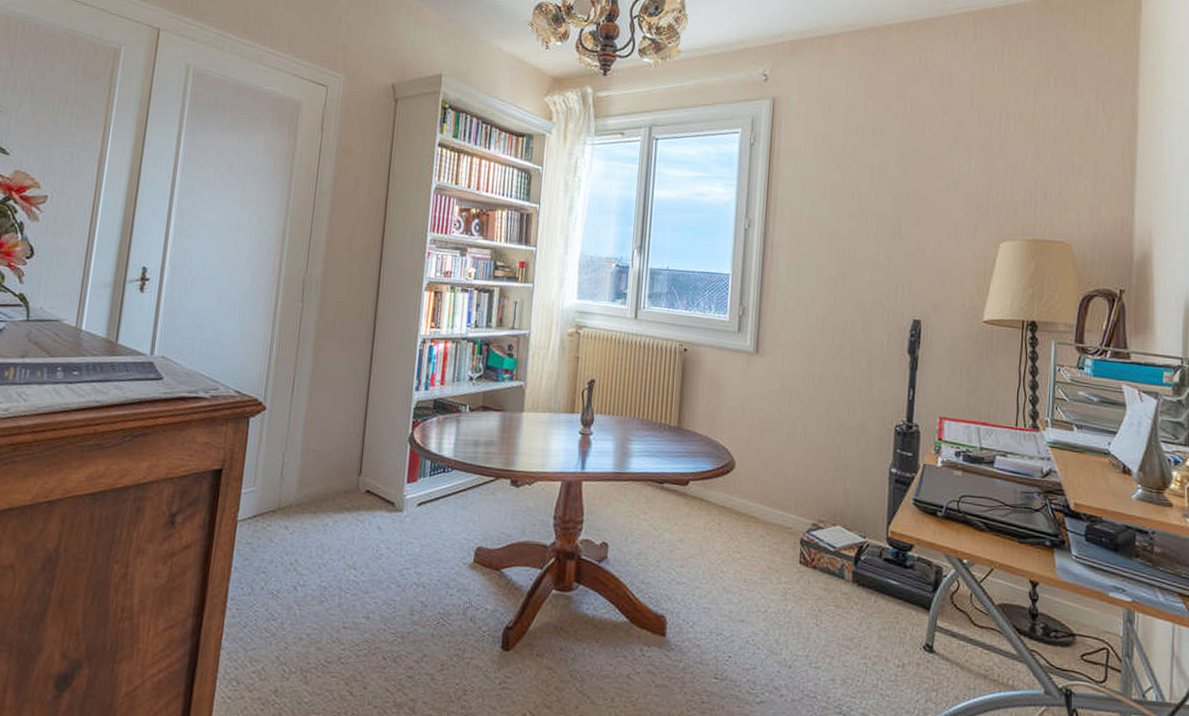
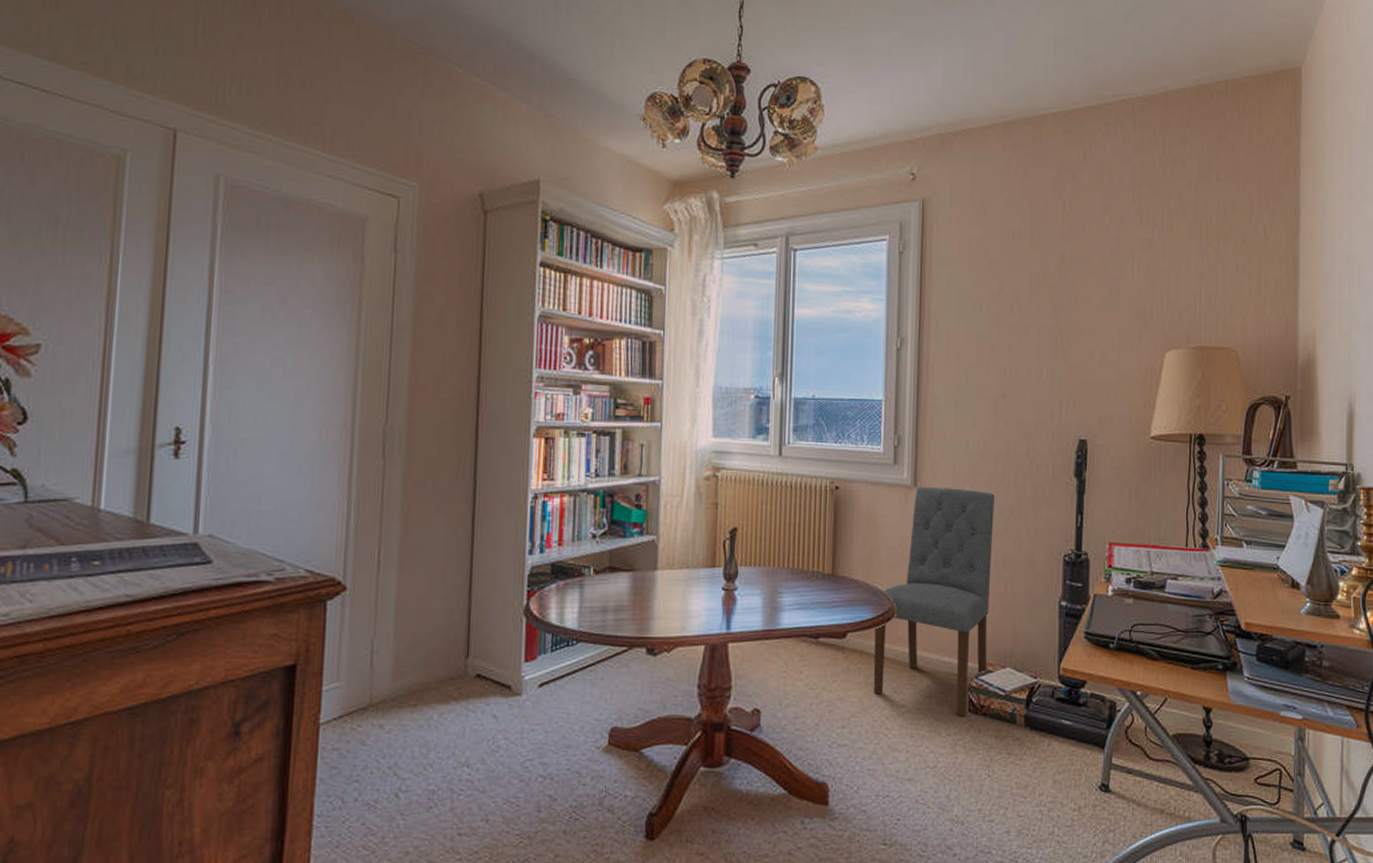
dining chair: none [711,354,831,568] -> present [873,487,994,717]

